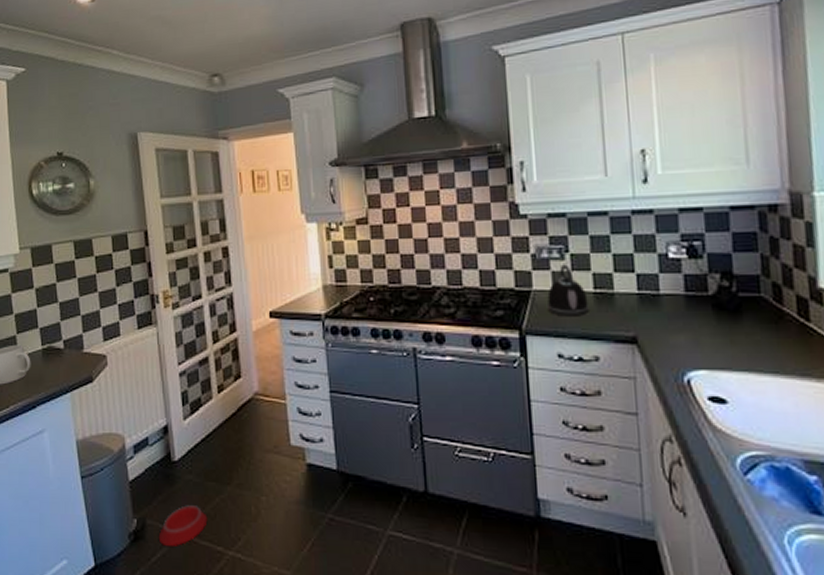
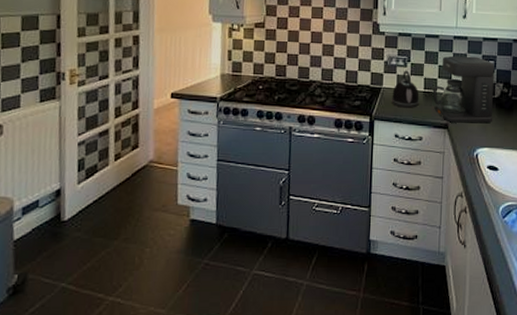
pet bowl: present [158,505,208,546] -> none [38,259,92,297]
coffee maker: none [607,237,710,335] -> present [432,55,495,123]

